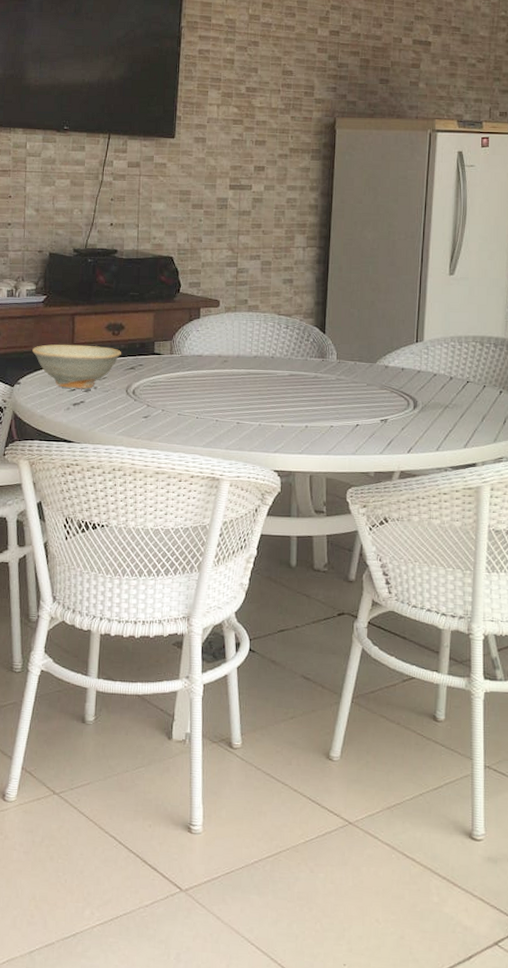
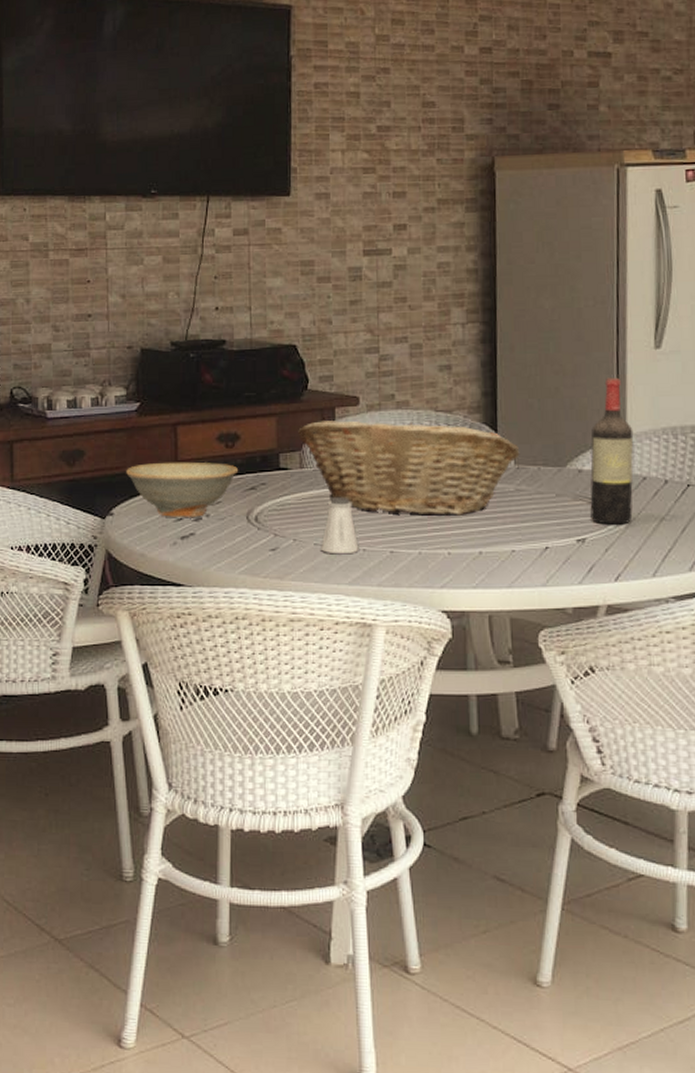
fruit basket: none [170,318,342,397] -> present [298,420,520,516]
saltshaker: none [183,378,213,424] -> present [321,496,359,555]
wine bottle: none [392,295,429,410] -> present [590,377,634,525]

